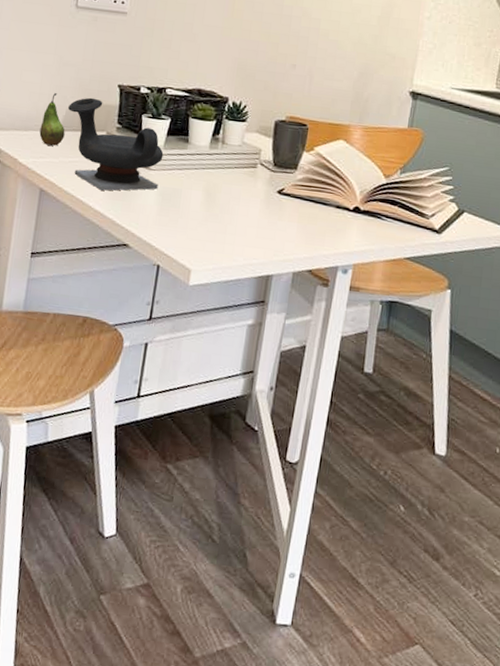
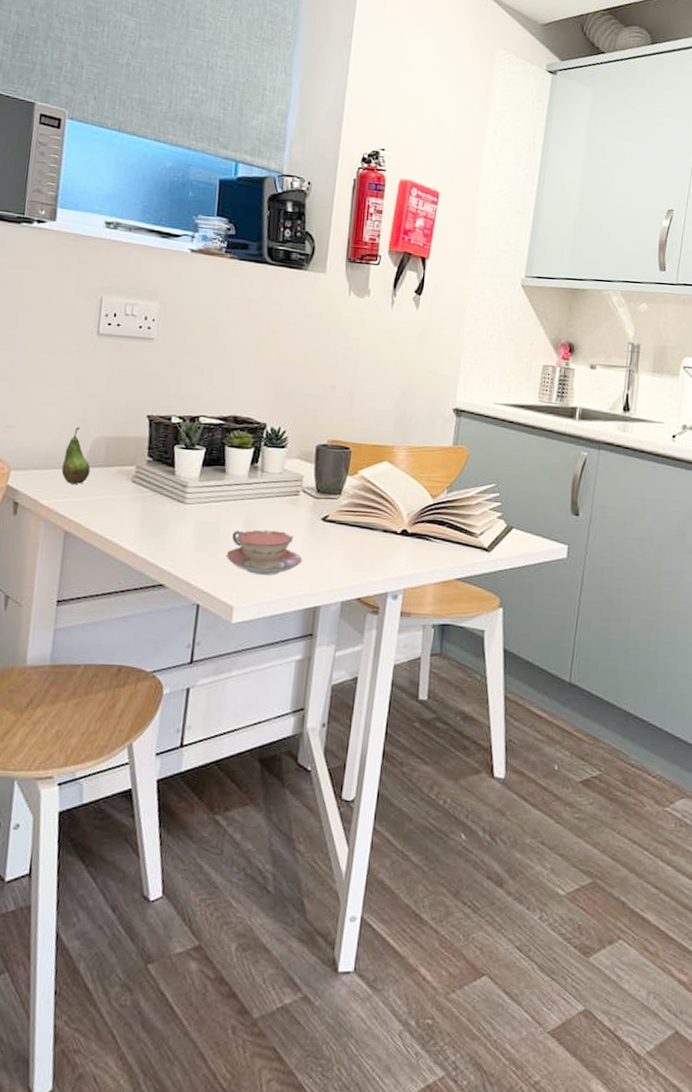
teapot: present [68,97,164,191] -> none [93,430,199,529]
teacup: none [186,198,258,243] -> present [226,529,303,575]

